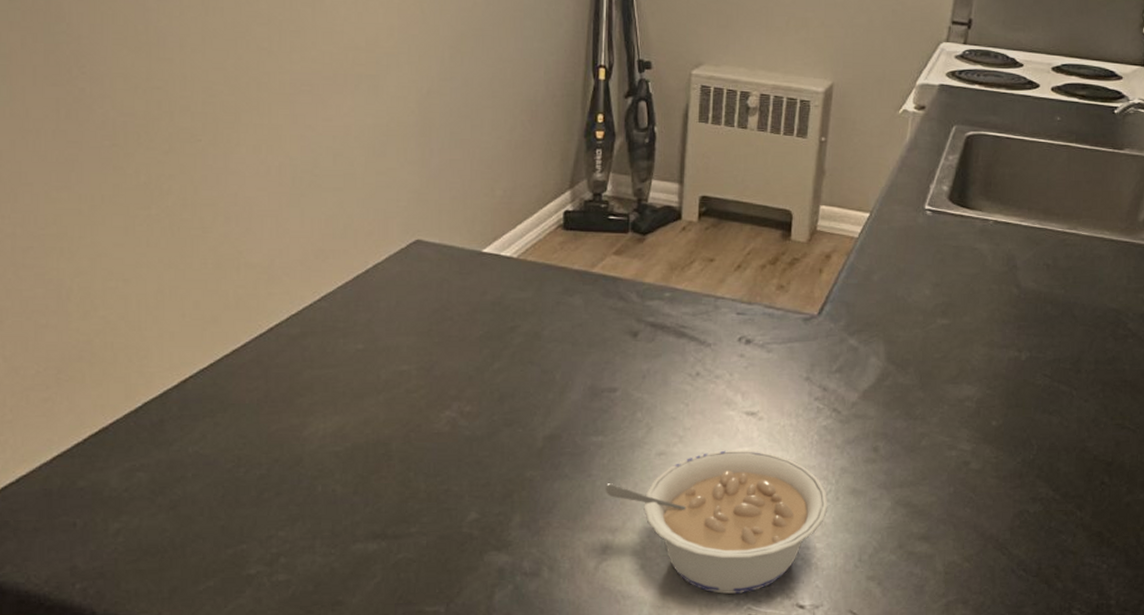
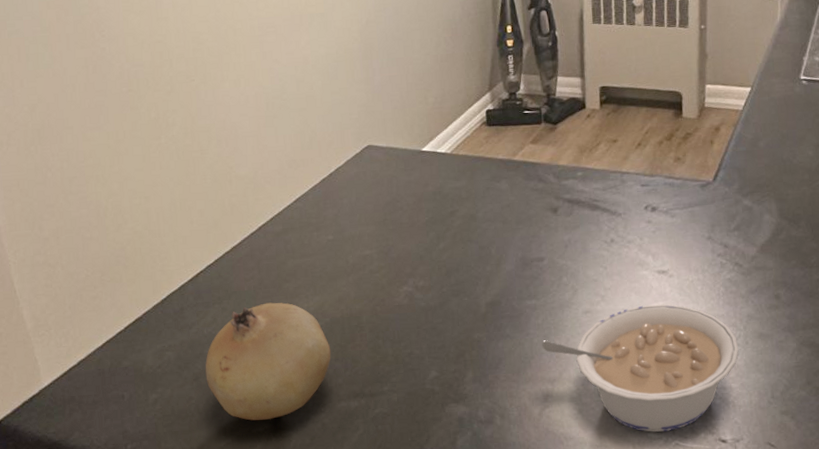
fruit: none [186,420,349,561] -> present [205,302,331,421]

